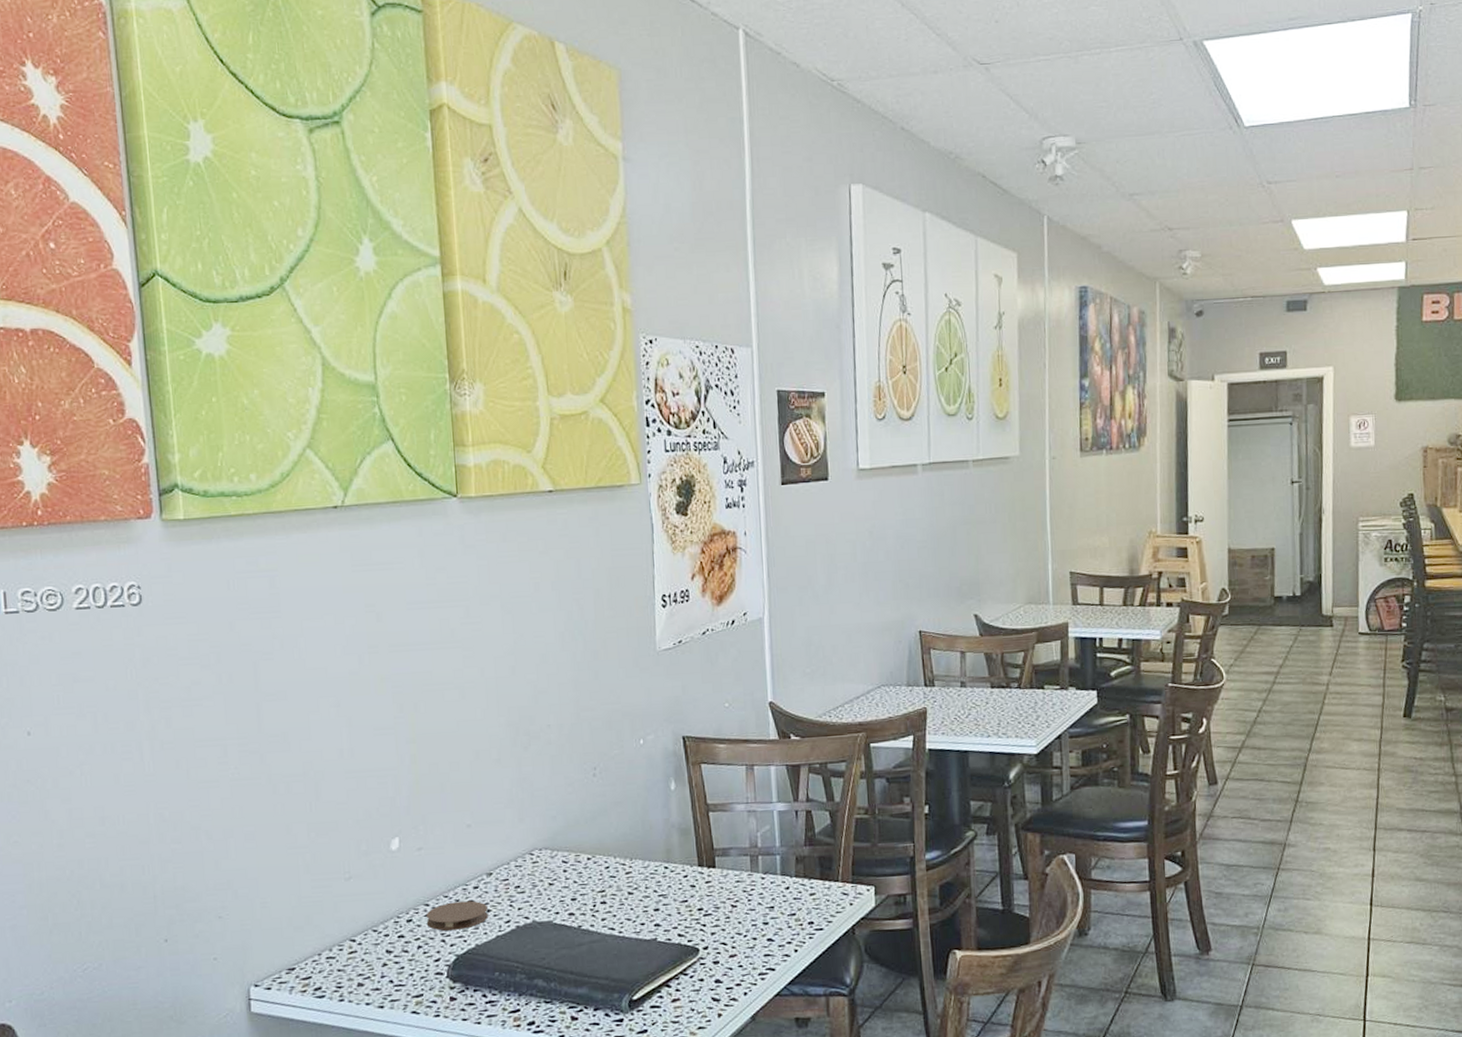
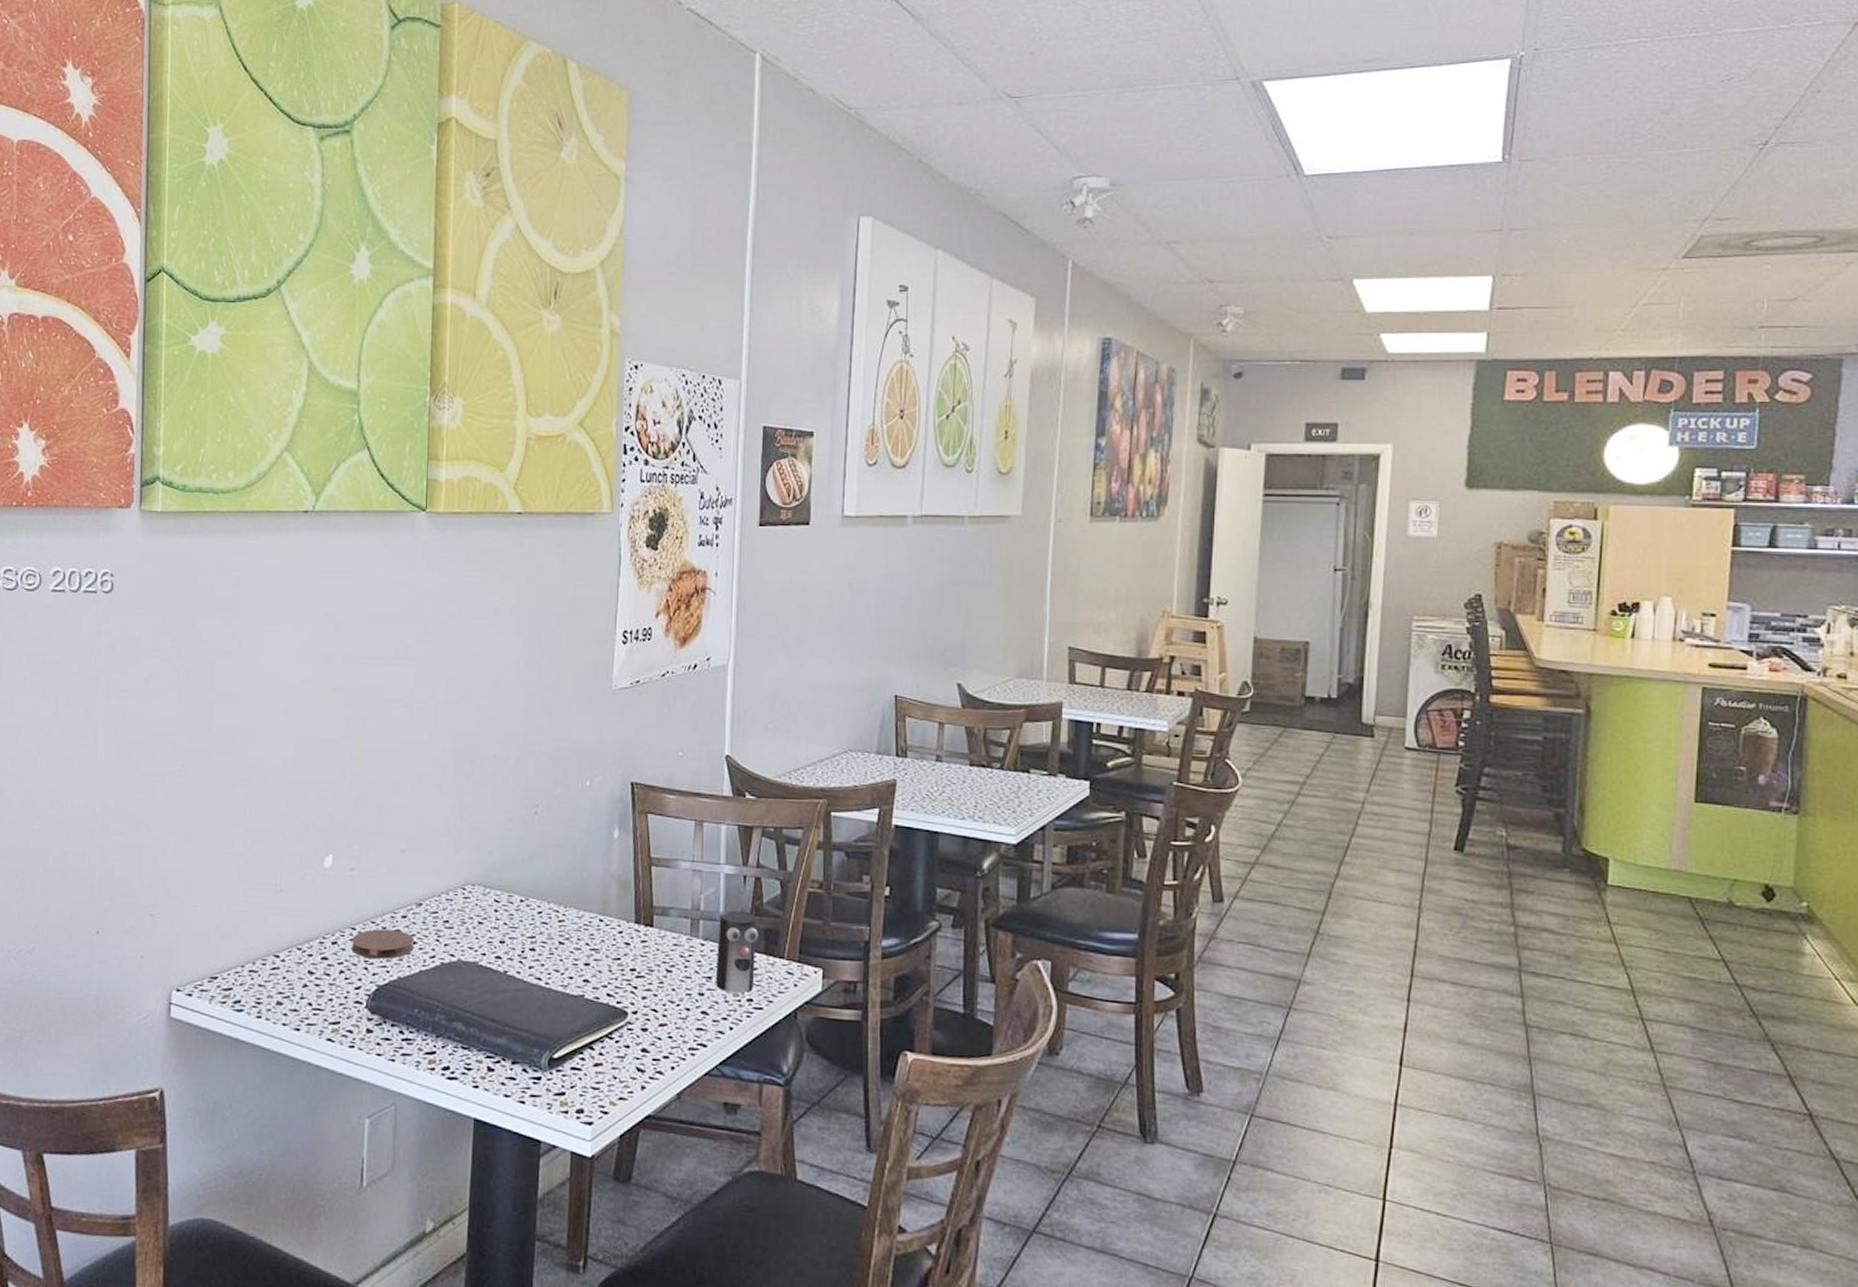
cup: none [776,843,814,919] -> present [715,910,759,994]

